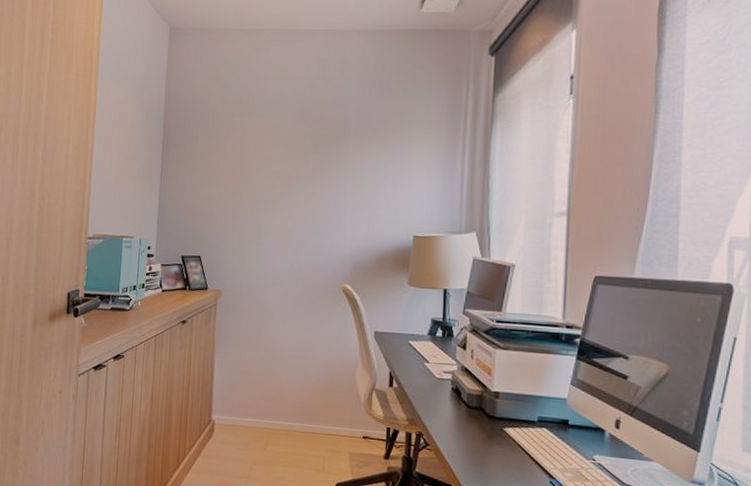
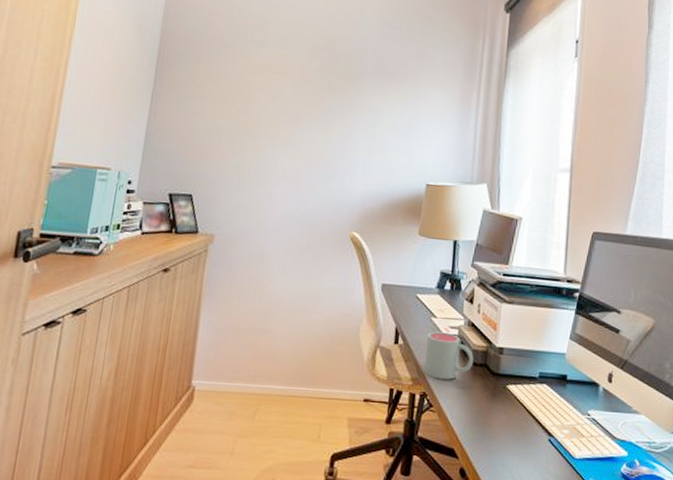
mug: none [419,376,469,421] -> present [424,331,474,380]

